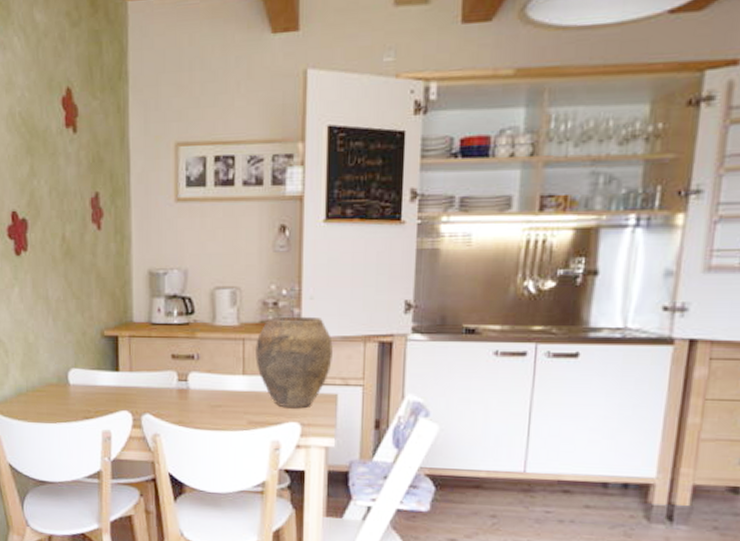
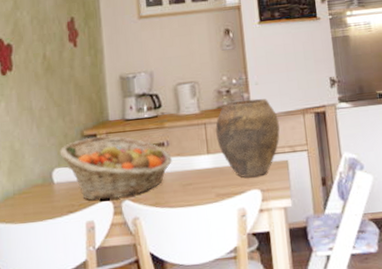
fruit basket: none [77,338,201,411] -> present [60,135,172,200]

